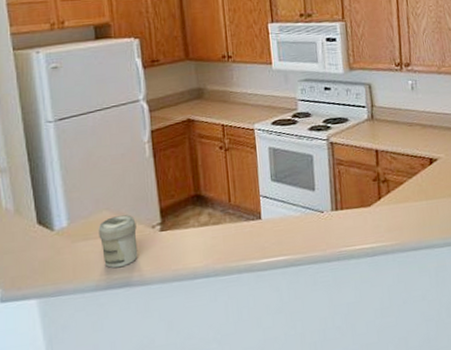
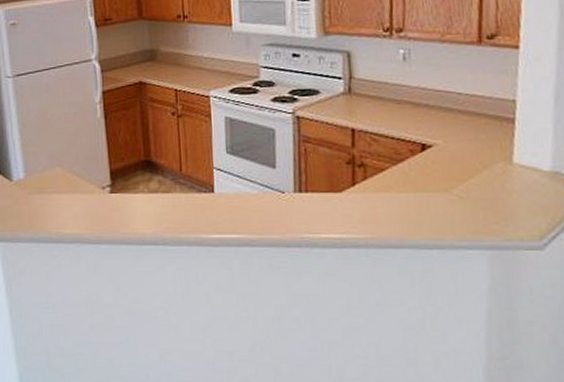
jar: present [98,215,138,269] -> none [52,173,88,224]

